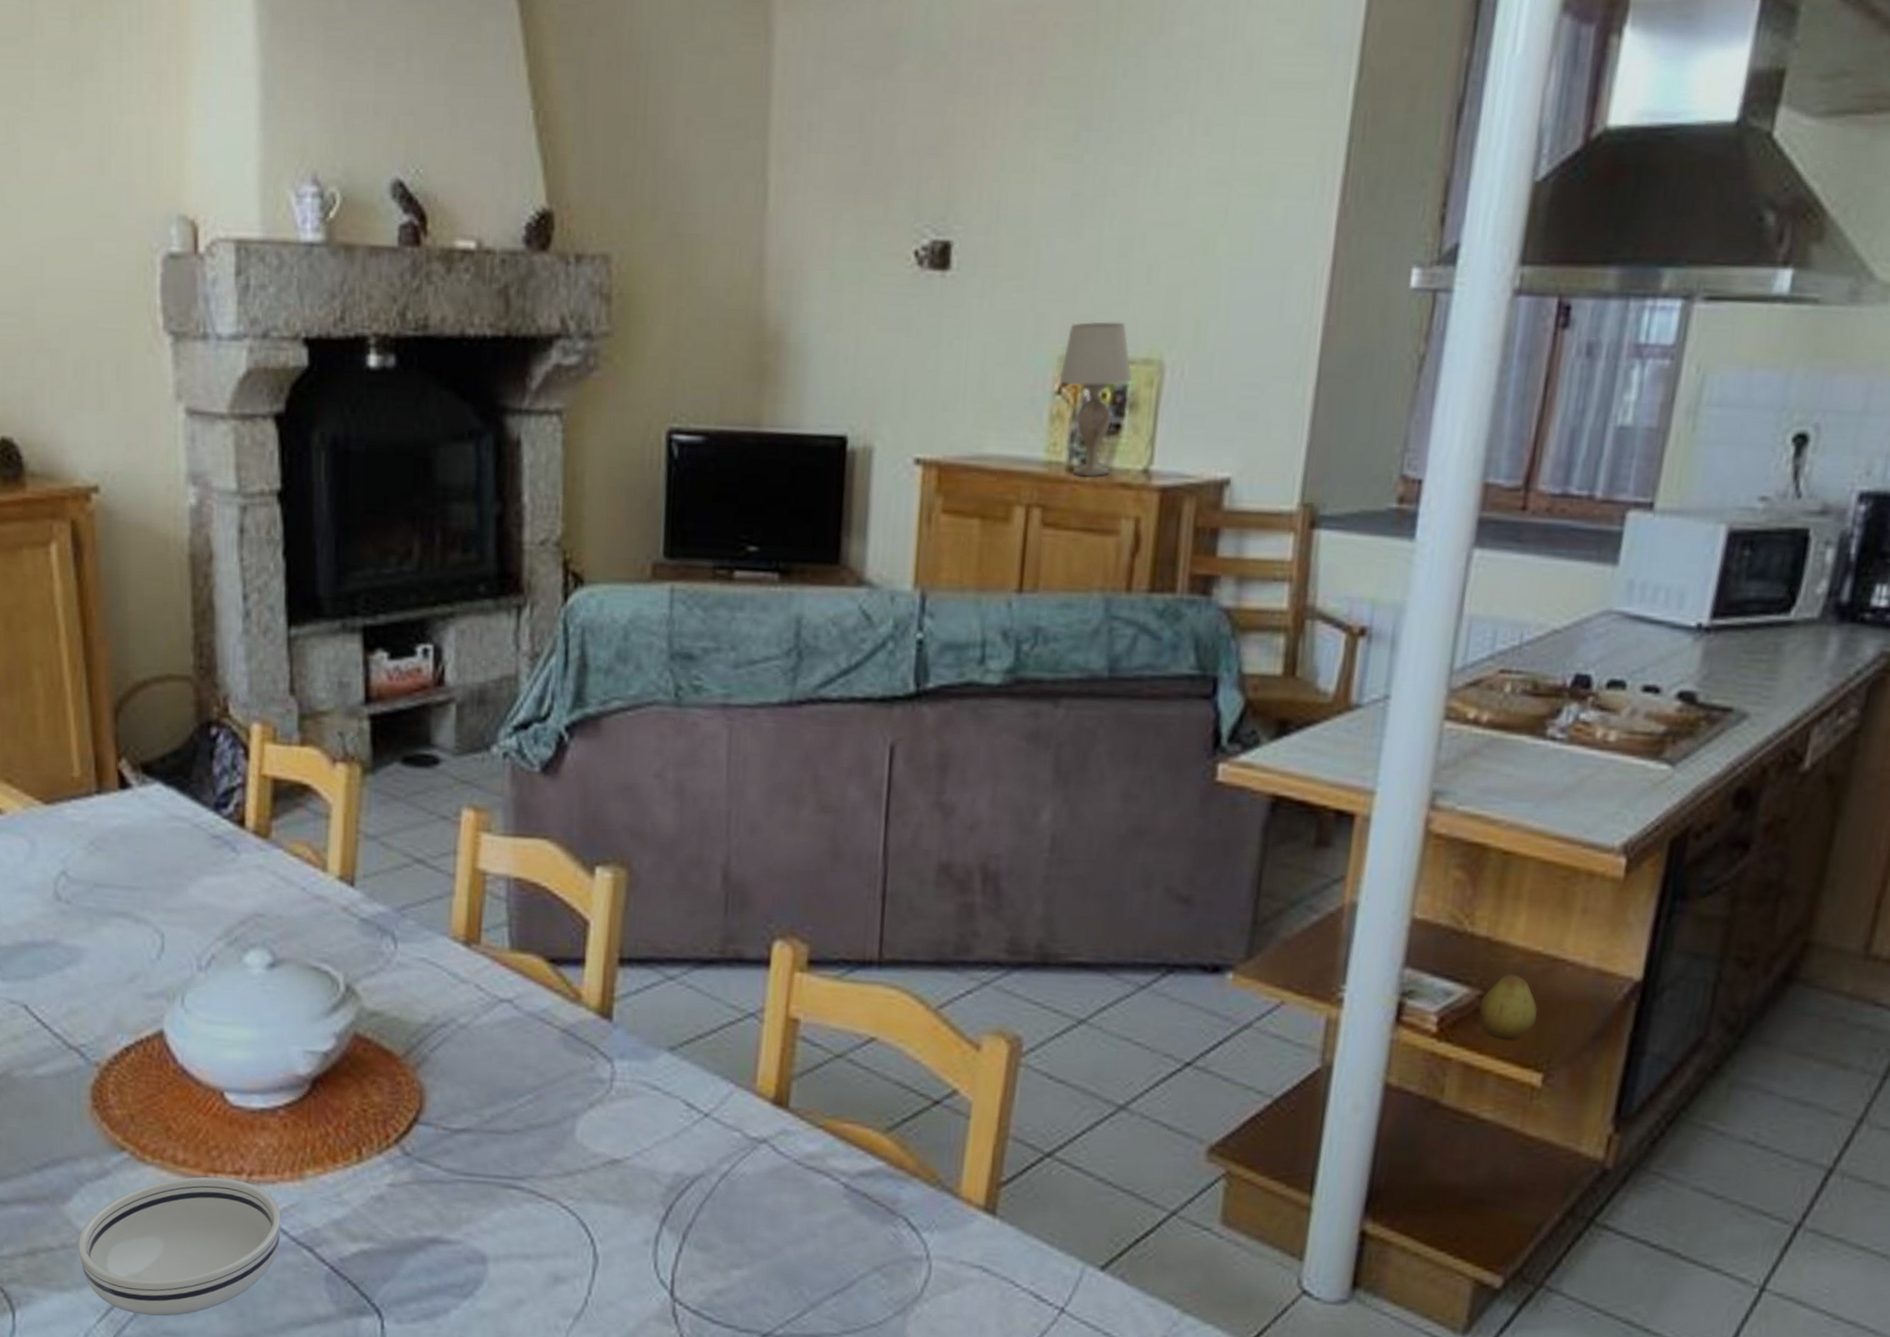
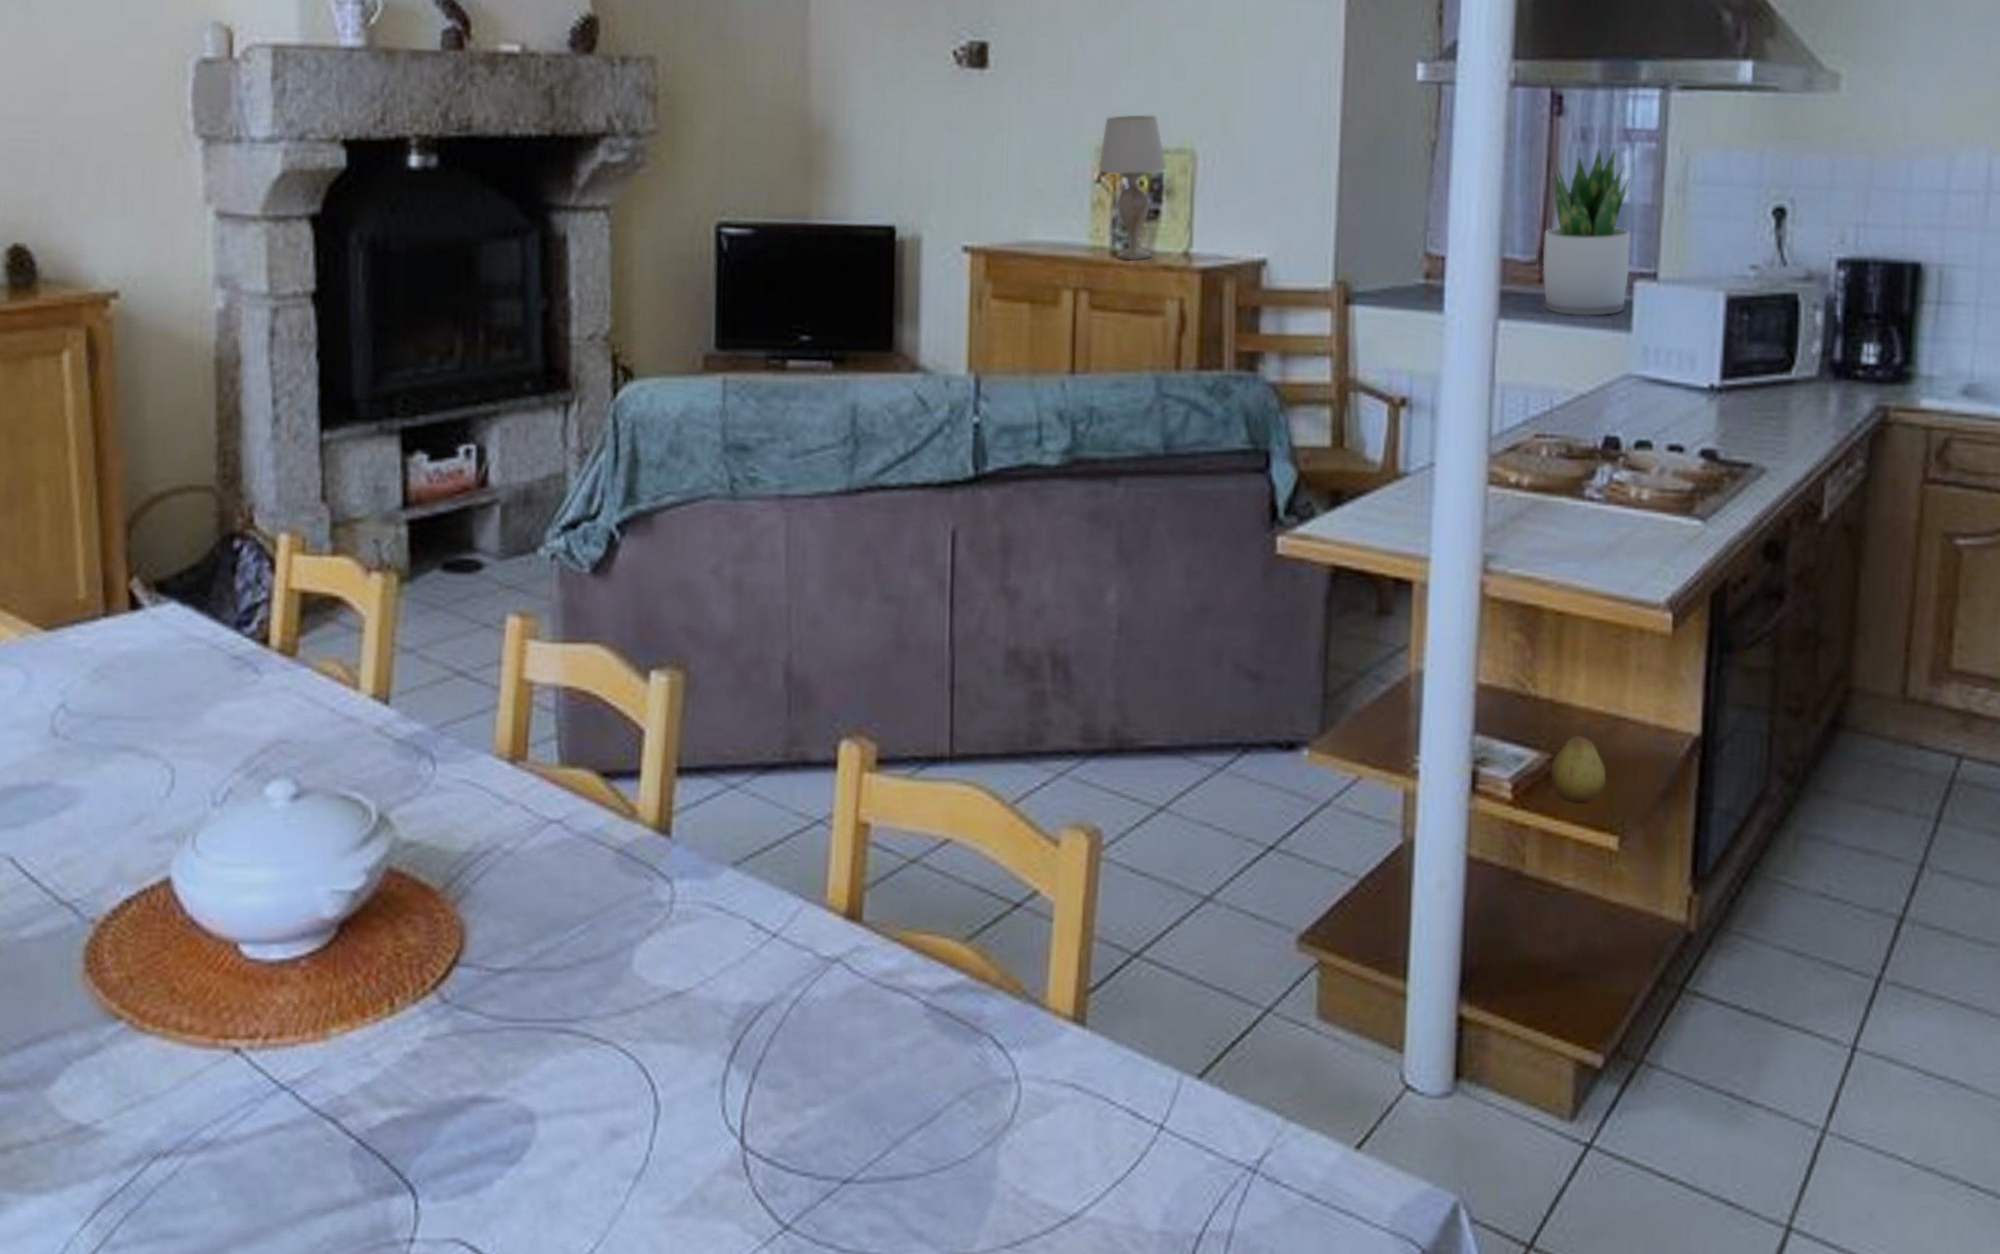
bowl: present [77,1176,281,1316] -> none [60,1043,302,1215]
planter: none [1525,365,1637,548] -> present [1542,148,1631,317]

